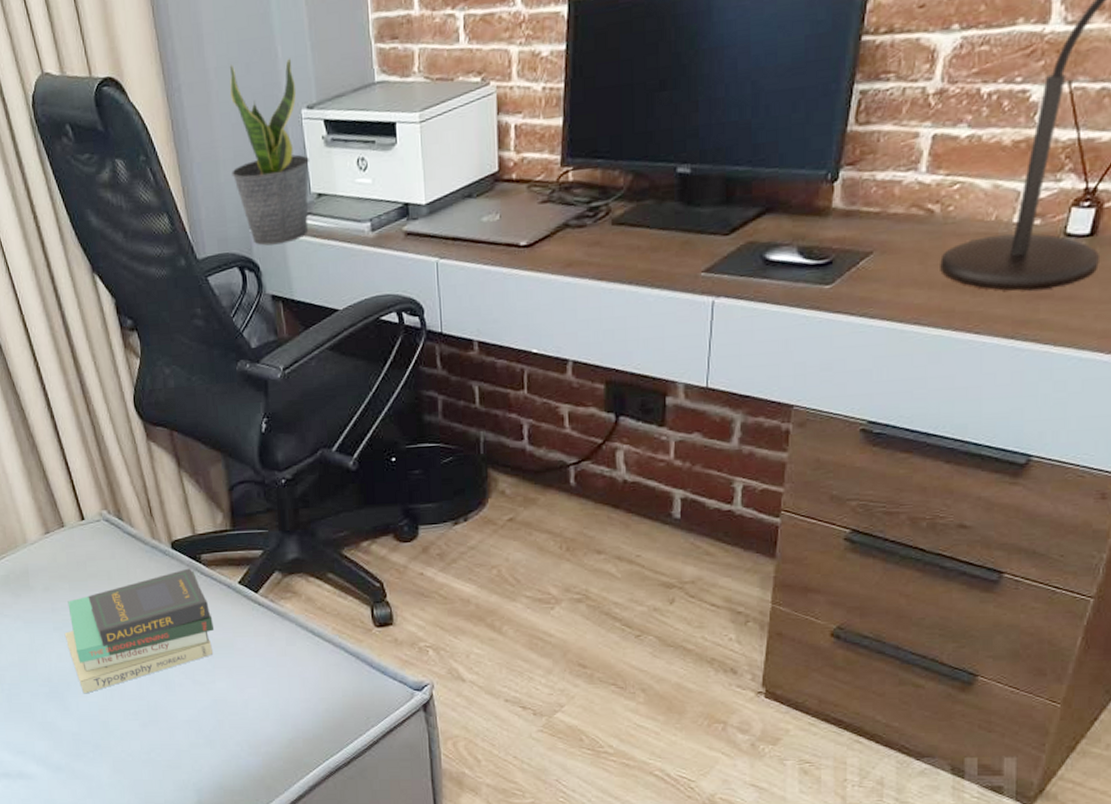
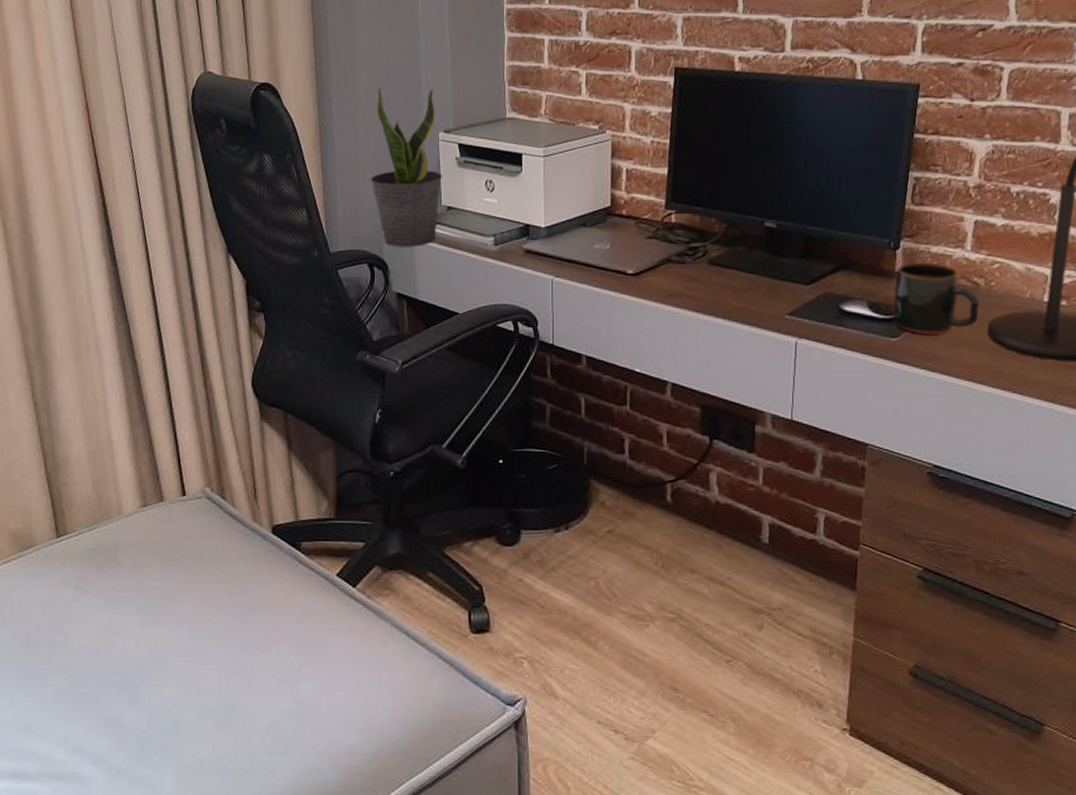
books: present [64,568,213,694] -> none [146,555,306,687]
mug: none [827,192,933,278] -> present [893,262,980,334]

